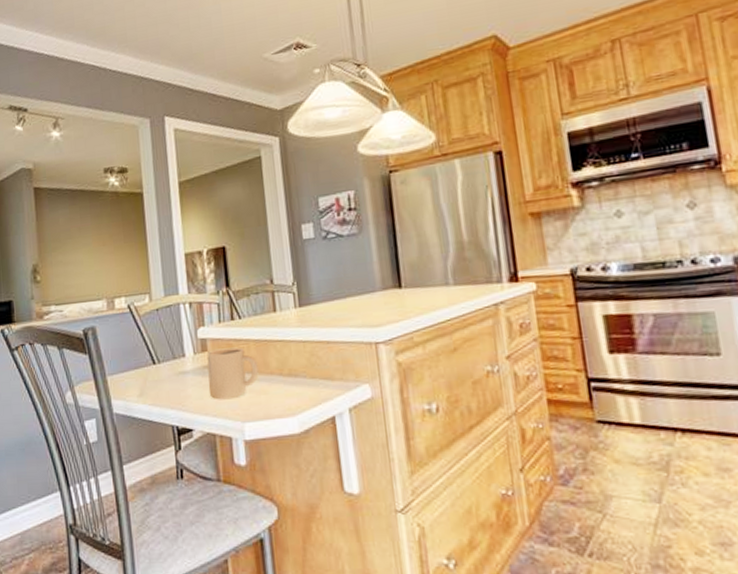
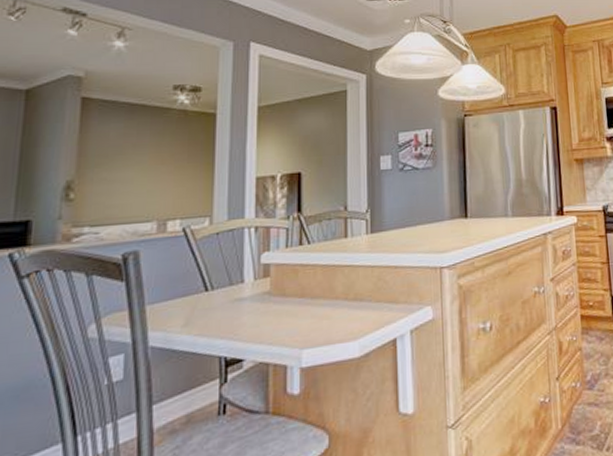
mug: present [206,347,259,400] -> none [266,272,323,327]

